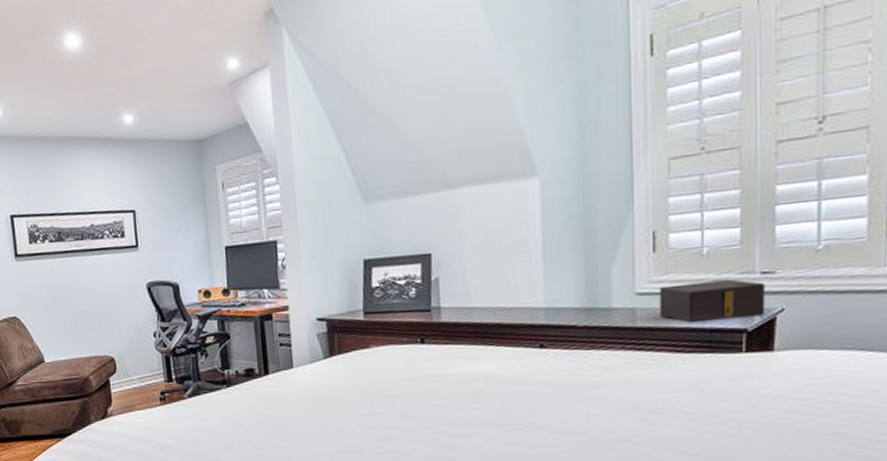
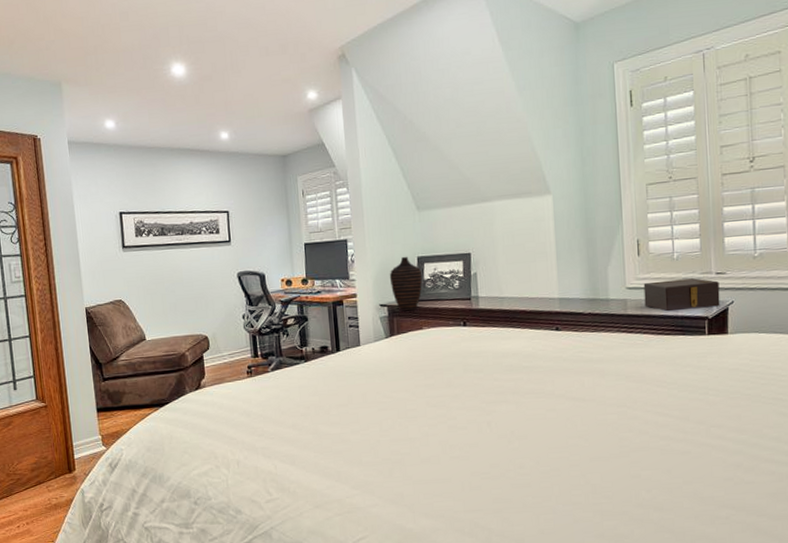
decorative vase: none [328,259,370,326] -> present [389,256,423,311]

